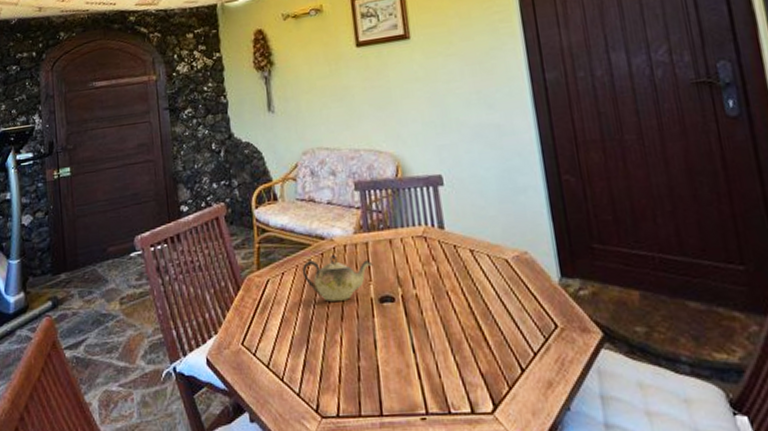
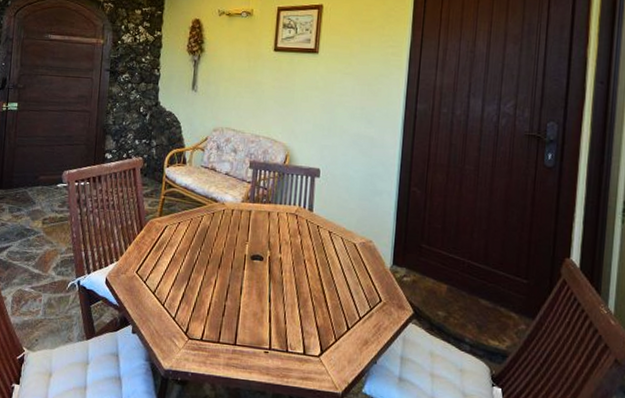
teapot: present [302,255,373,302] -> none [194,216,252,253]

